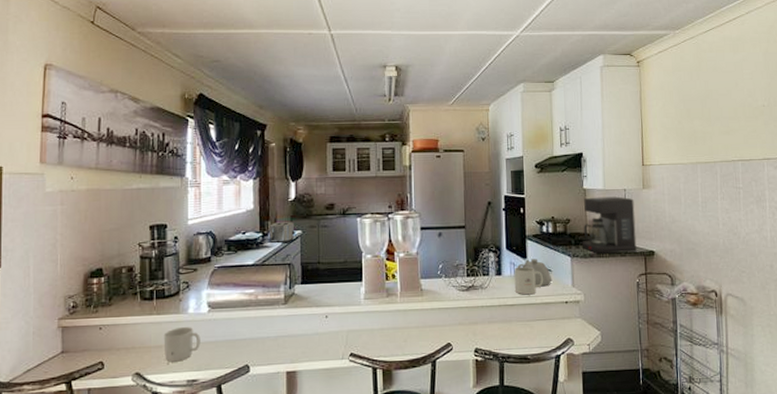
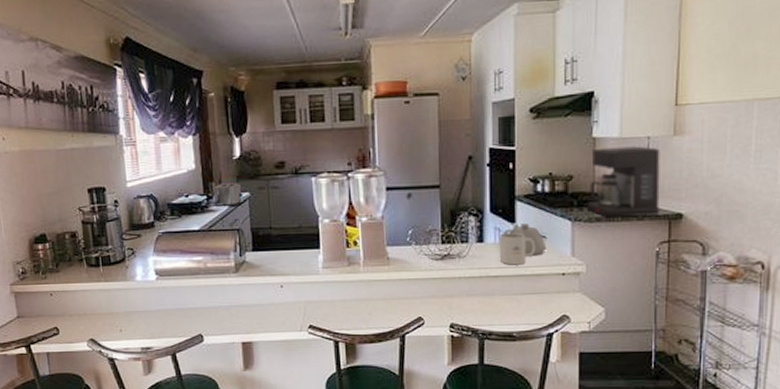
mug: present [163,326,200,362] -> none [113,294,151,329]

